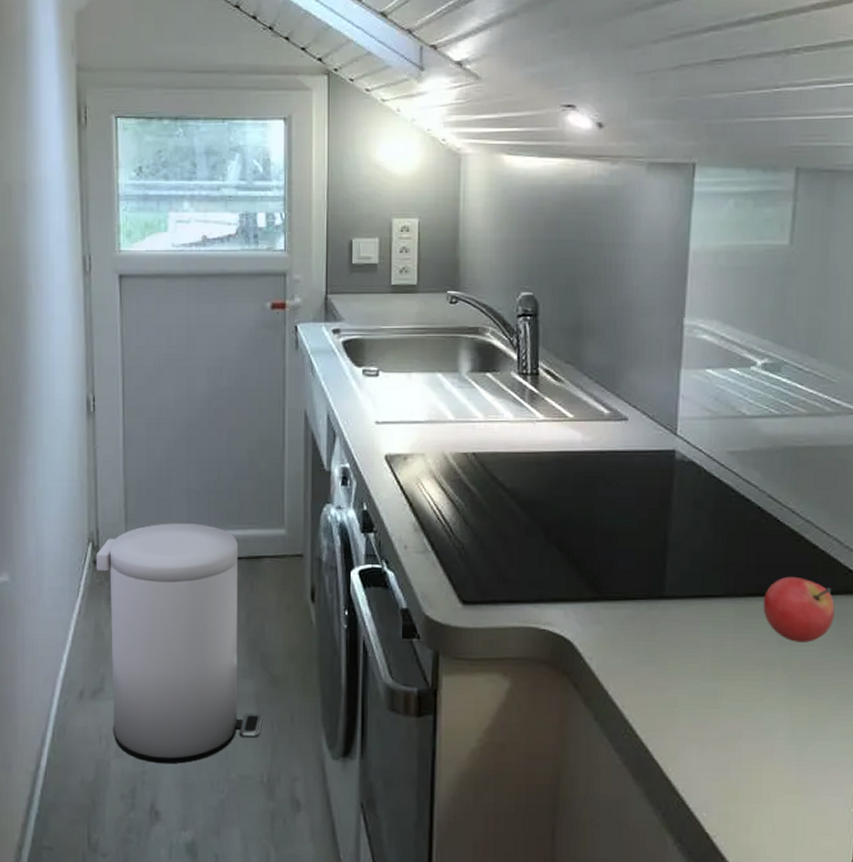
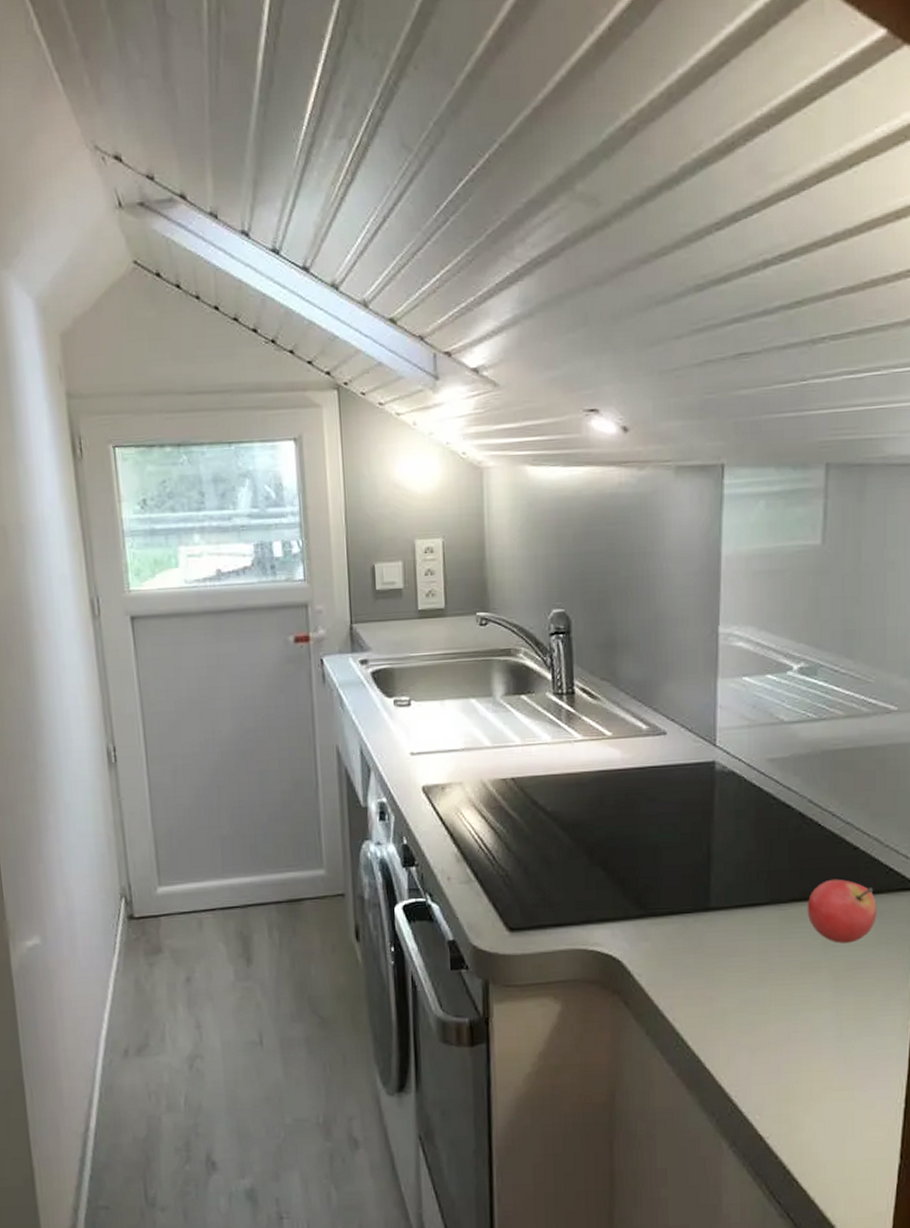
pedal bin: present [96,523,263,764] -> none [129,870,315,1114]

